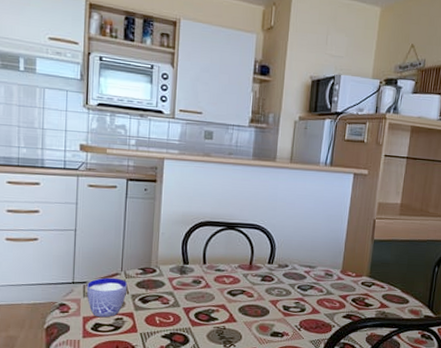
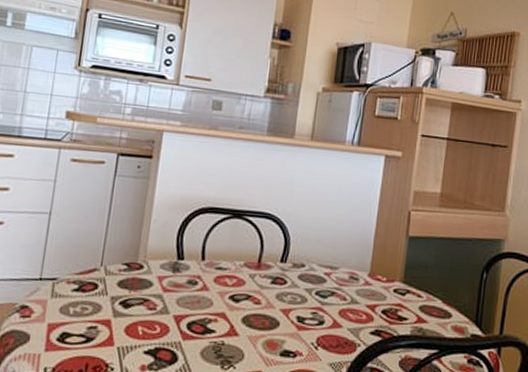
cup: present [86,277,128,318] -> none [55,273,108,326]

